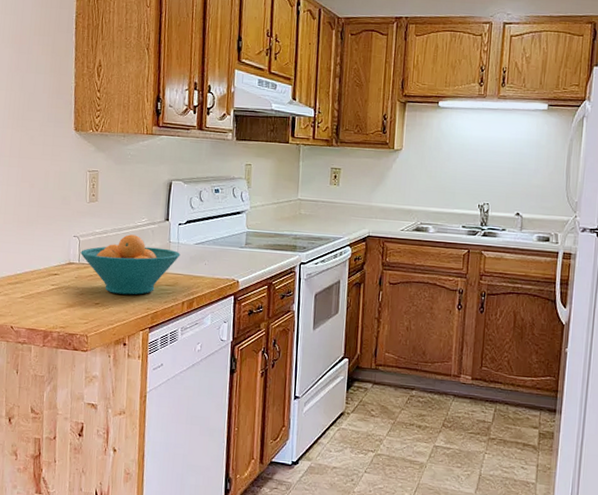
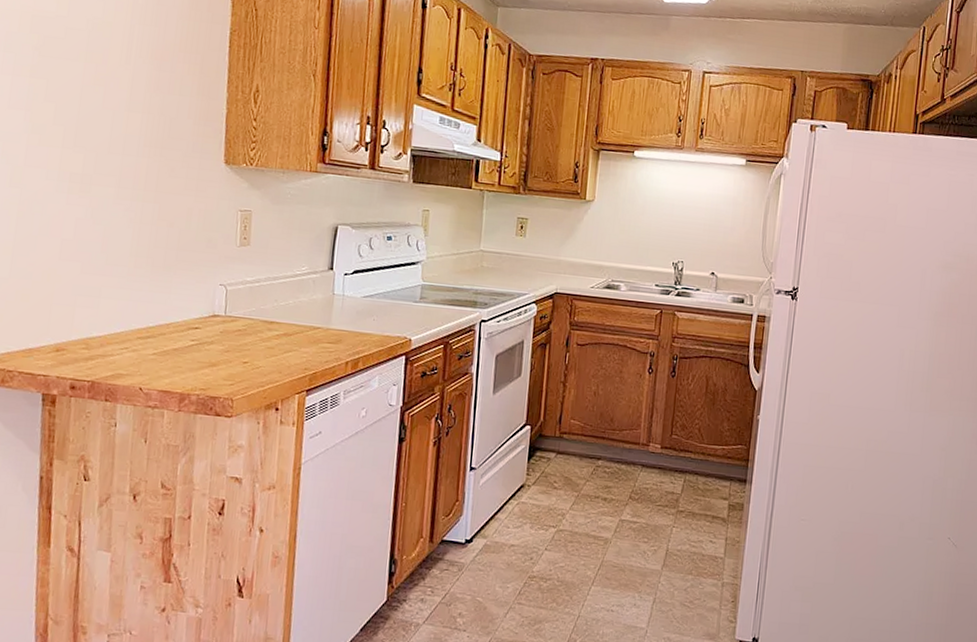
fruit bowl: present [80,234,180,295] -> none [227,284,346,353]

